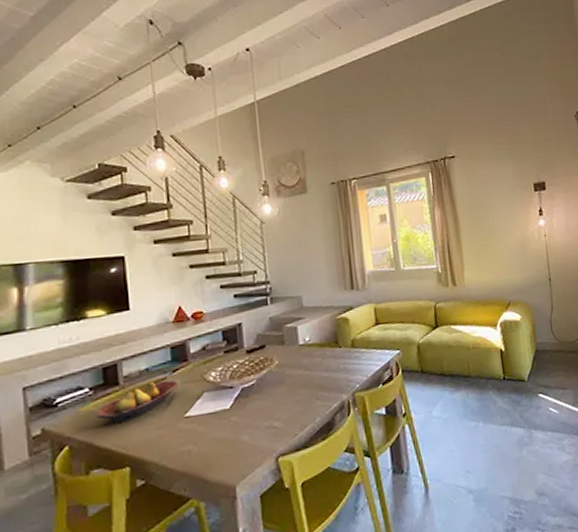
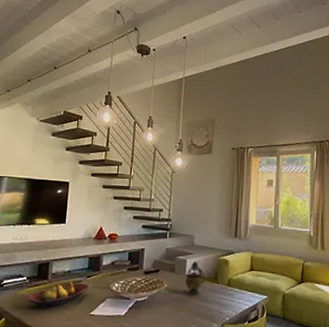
teapot: none [299,326,323,368] -> present [184,261,205,296]

